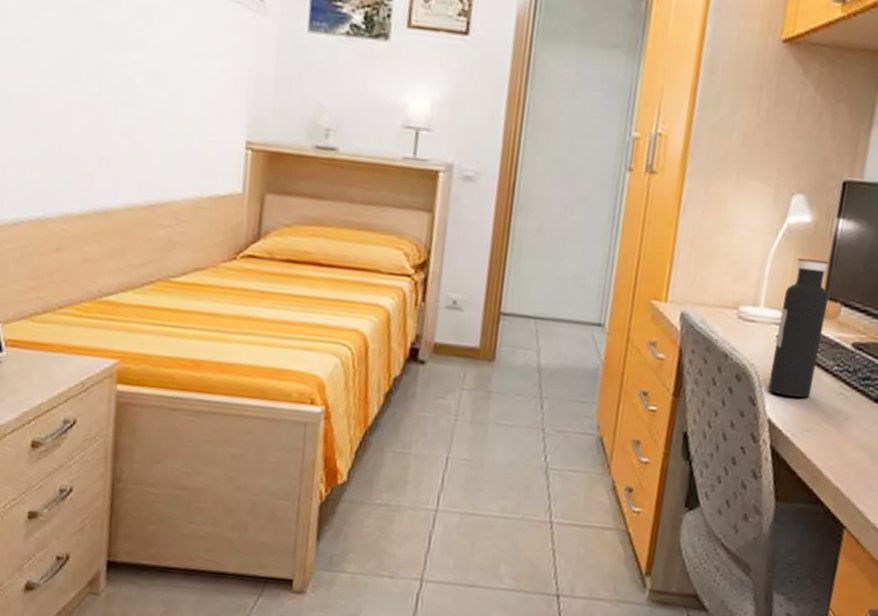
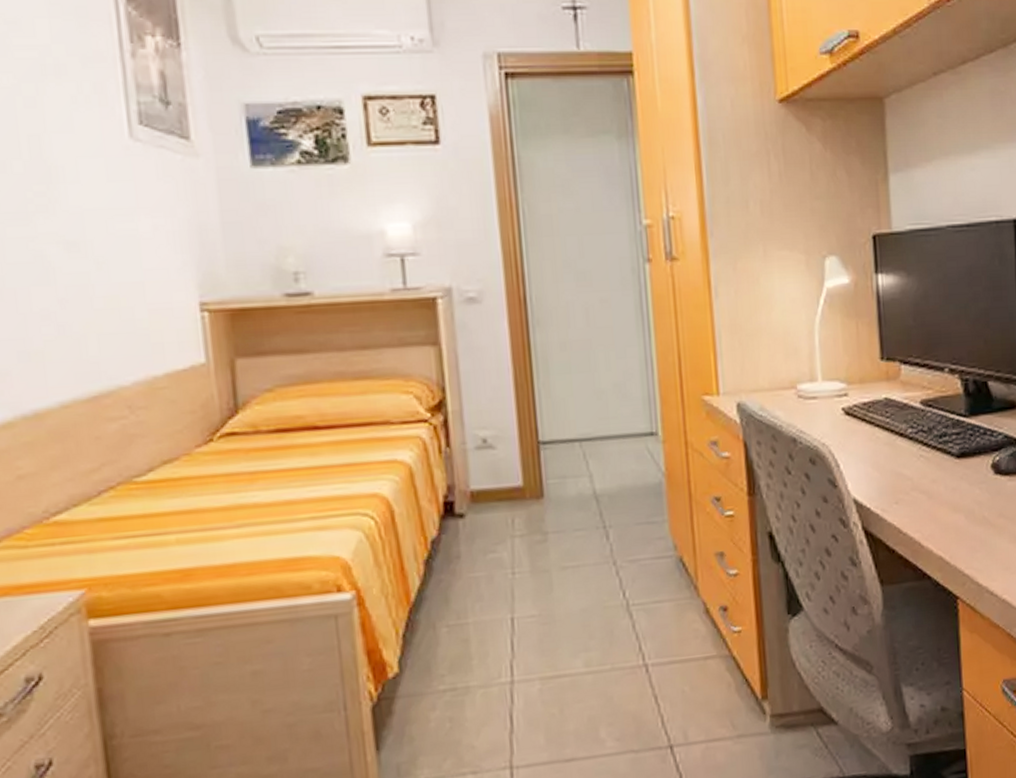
water bottle: present [768,257,829,398] -> none [840,320,891,471]

